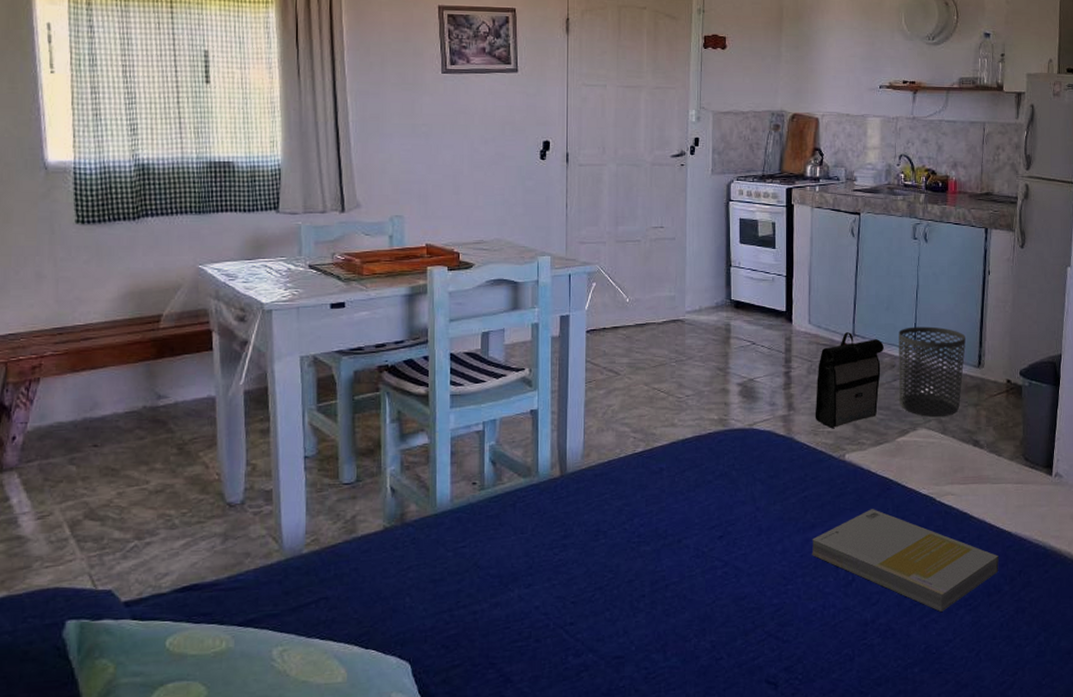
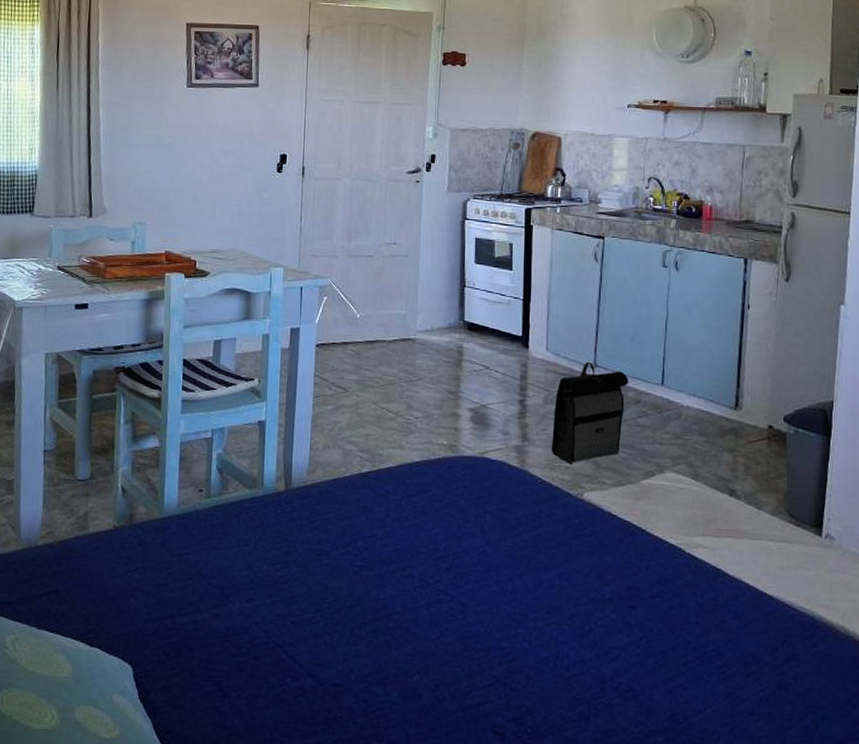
book: present [811,509,999,612] -> none [544,555,758,677]
waste bin: present [898,326,966,417] -> none [644,360,721,460]

